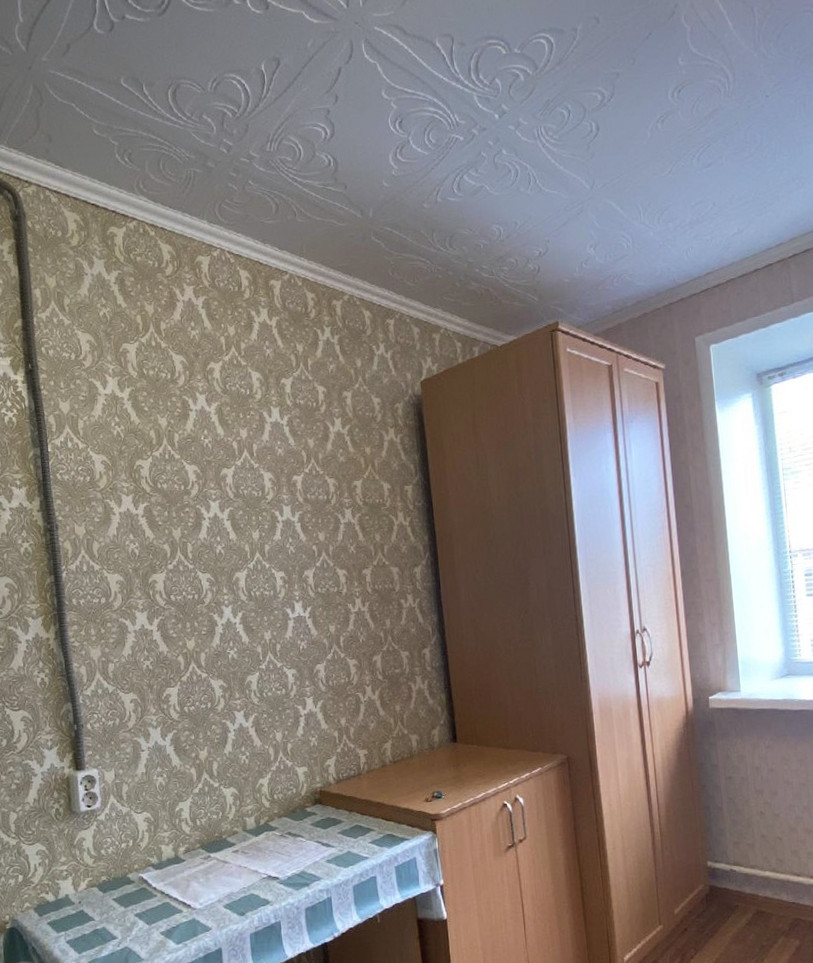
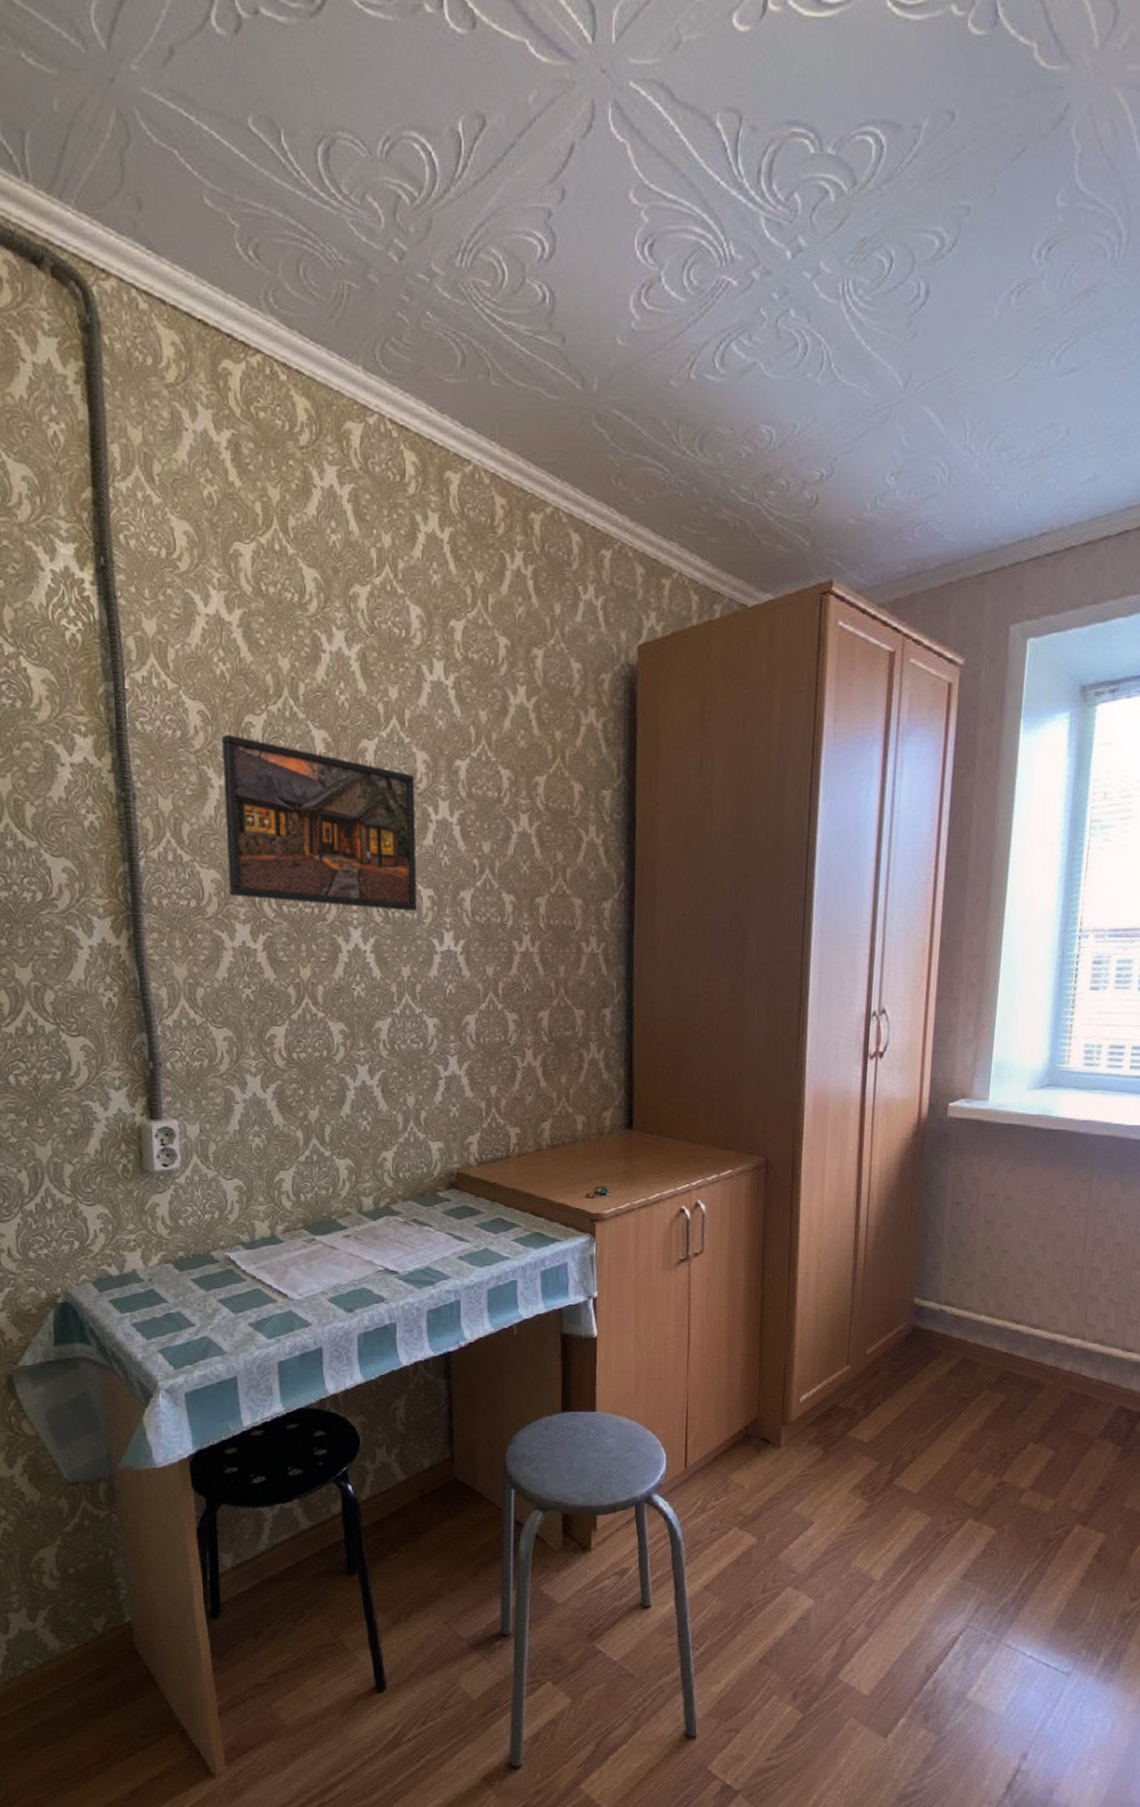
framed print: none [119,475,273,593] -> present [221,734,417,912]

